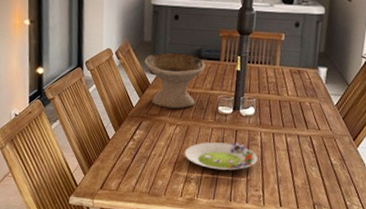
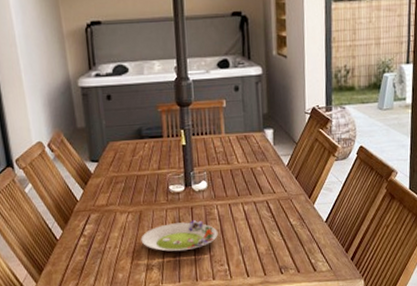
bowl: present [144,52,205,109] -> none [81,135,148,197]

